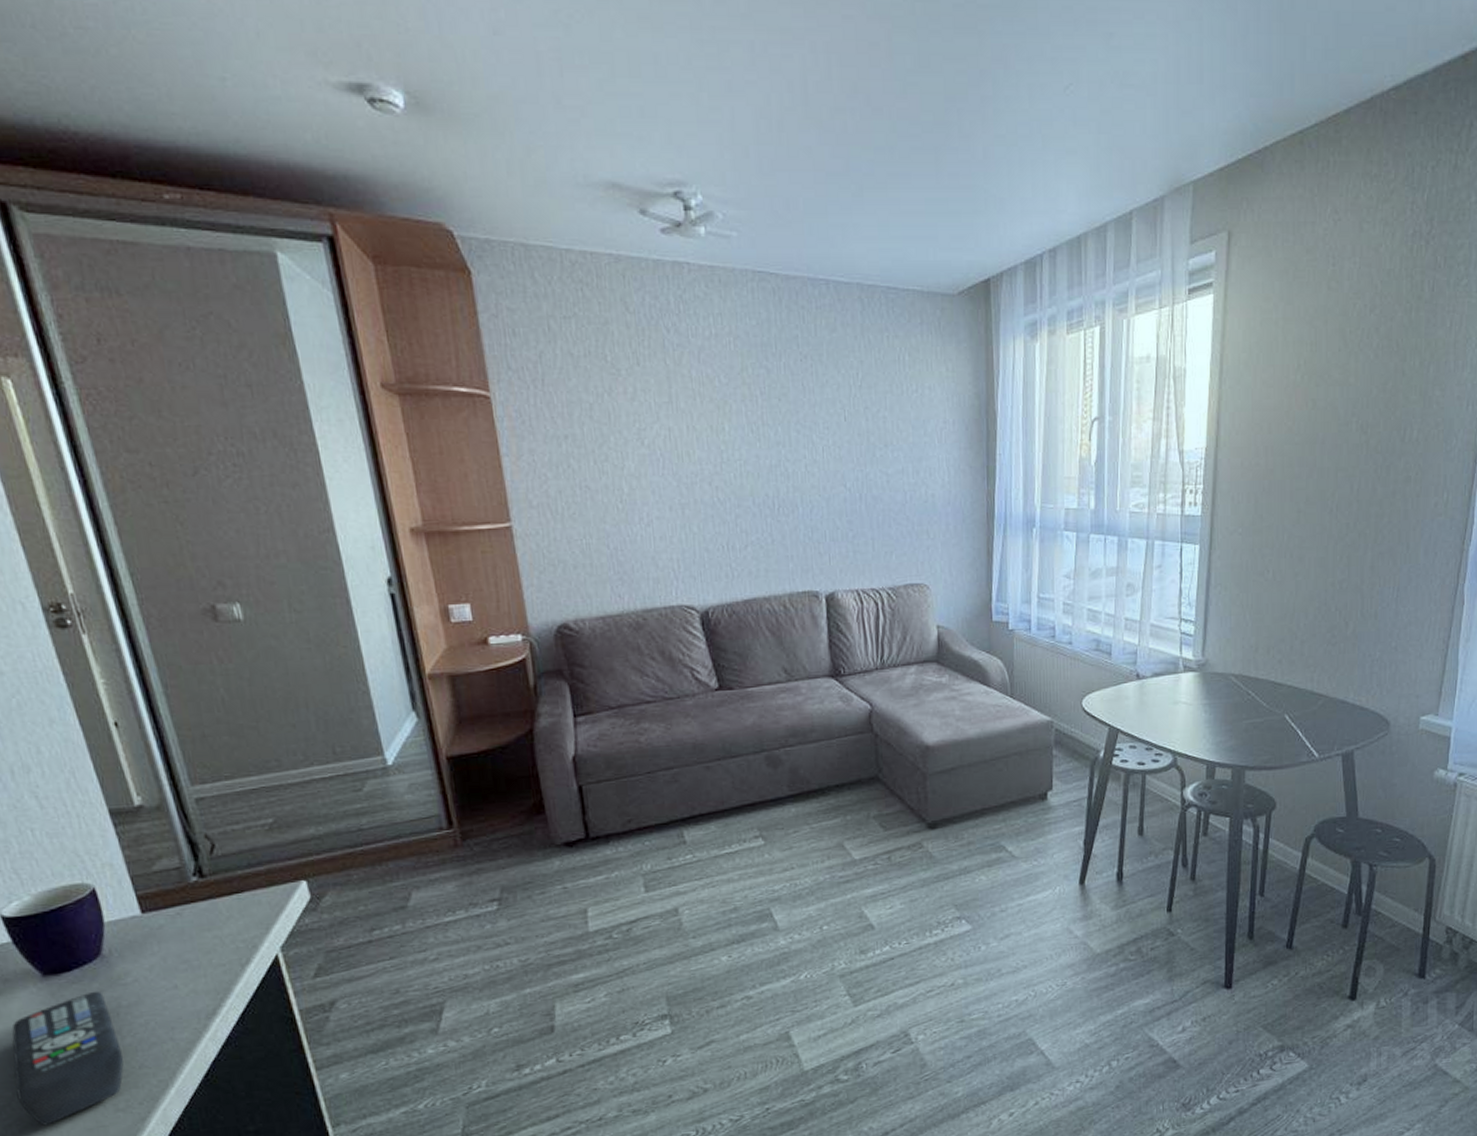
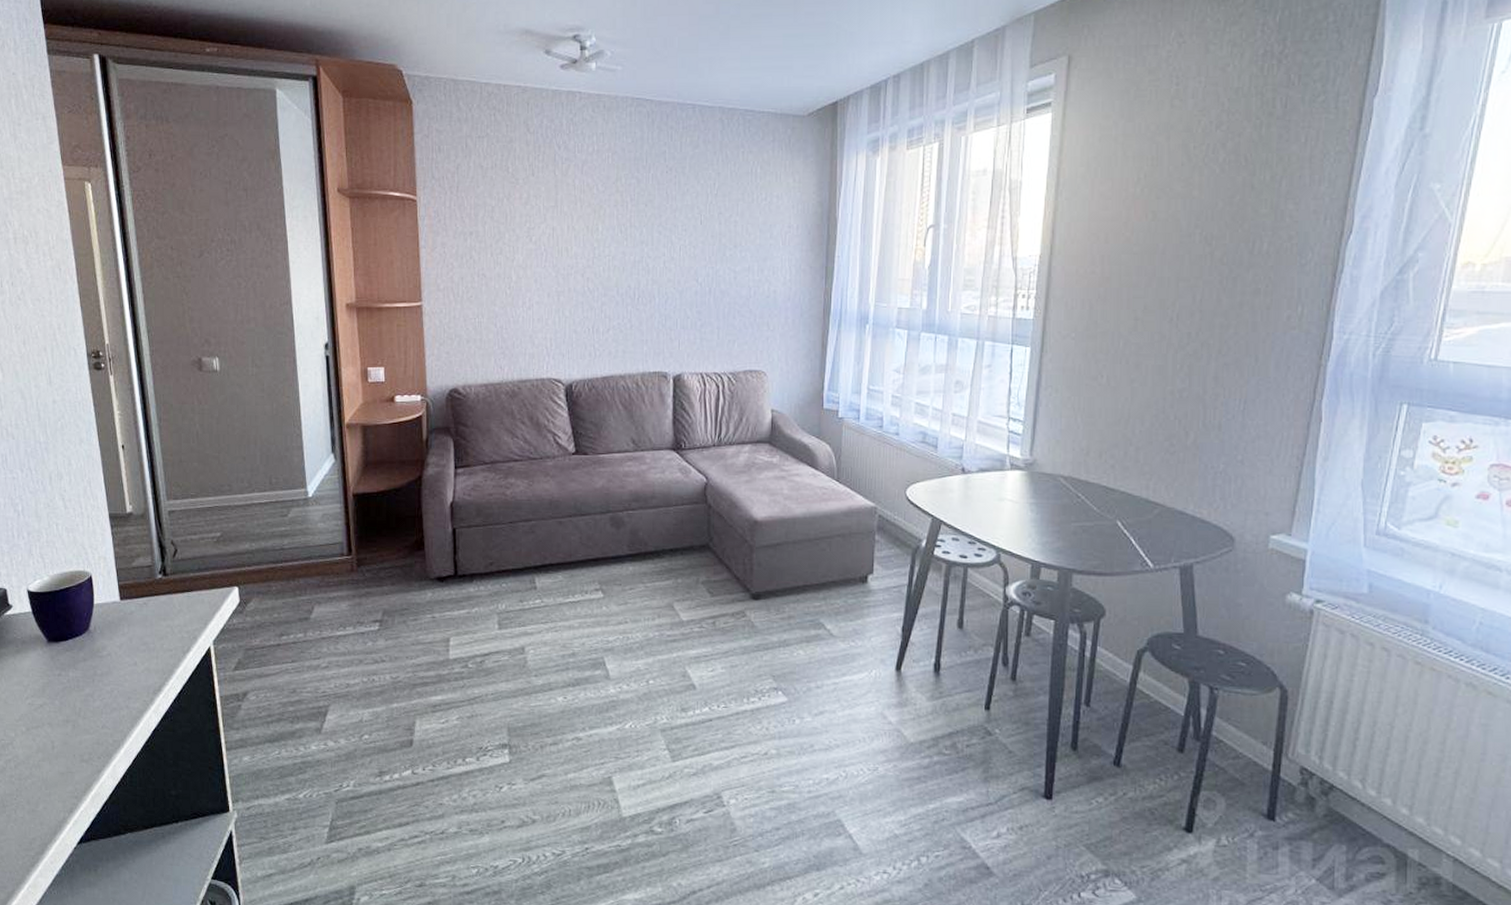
remote control: present [12,991,124,1126] -> none [18,659,93,765]

